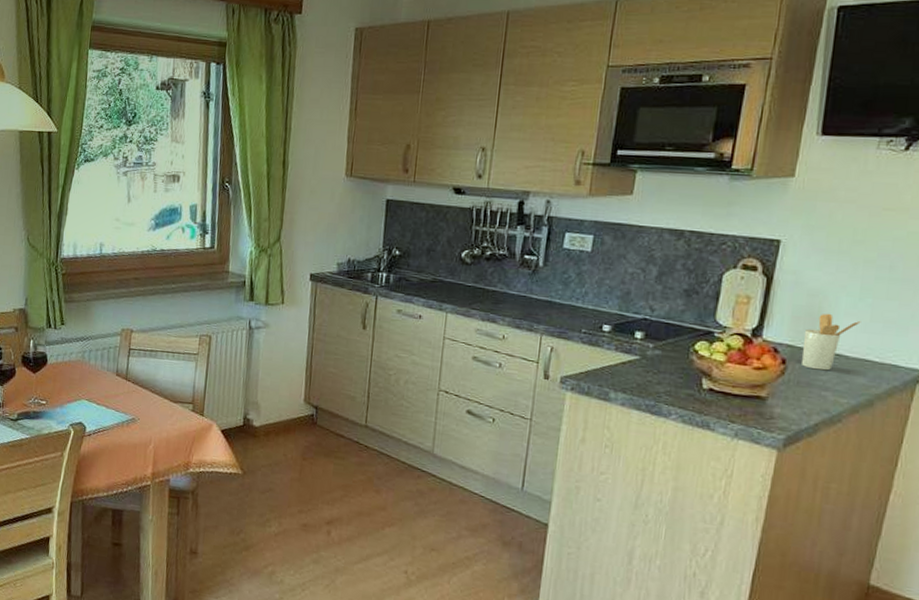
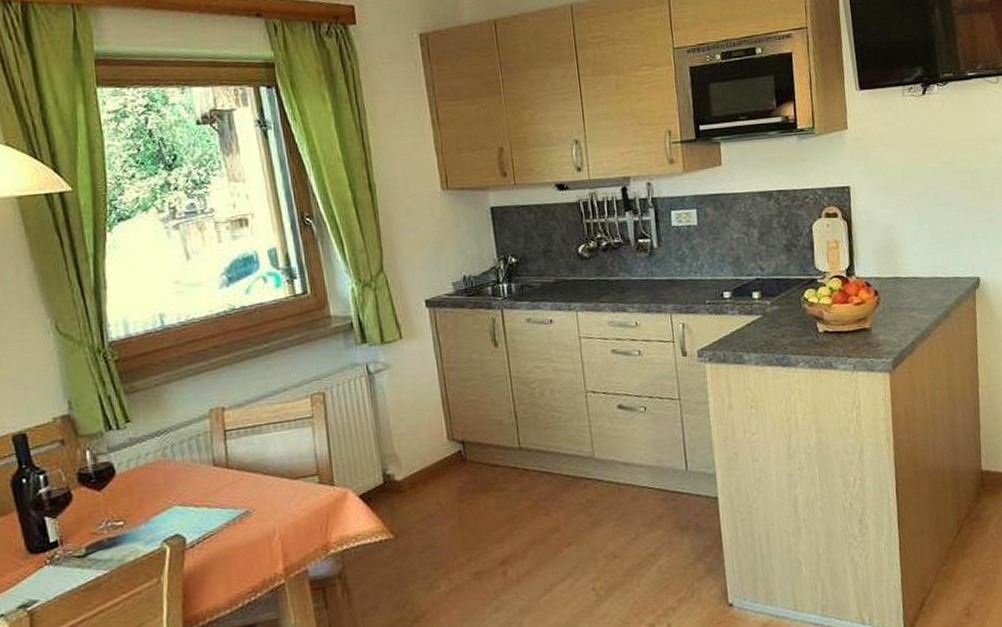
utensil holder: present [800,313,861,371] -> none [885,243,925,295]

